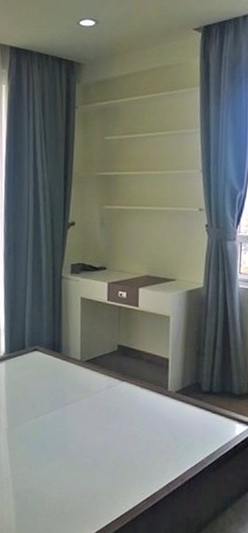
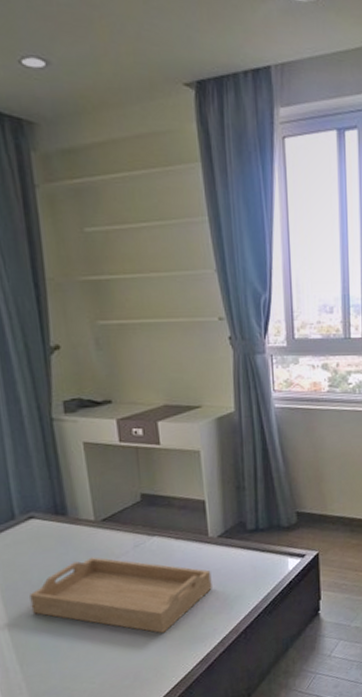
serving tray: none [25,389,166,466] -> present [30,557,212,634]

